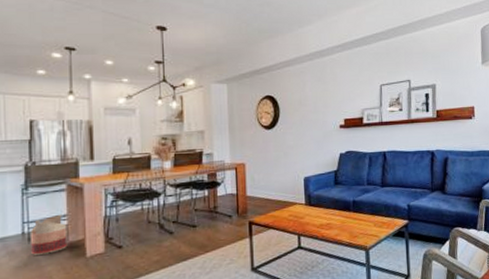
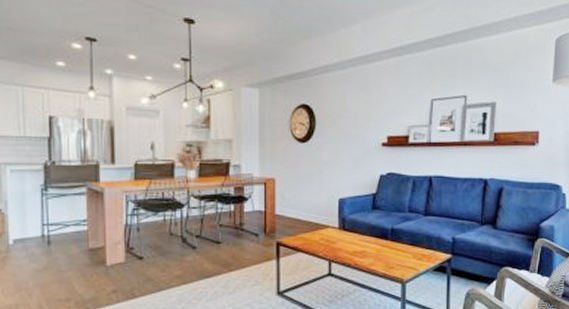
basket: present [31,214,68,255] -> none [51,218,88,259]

